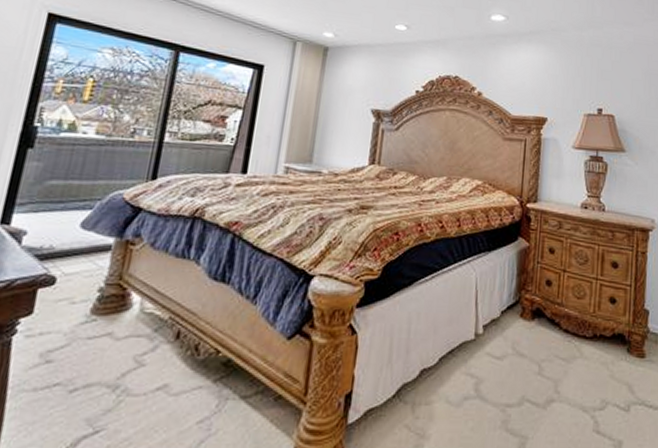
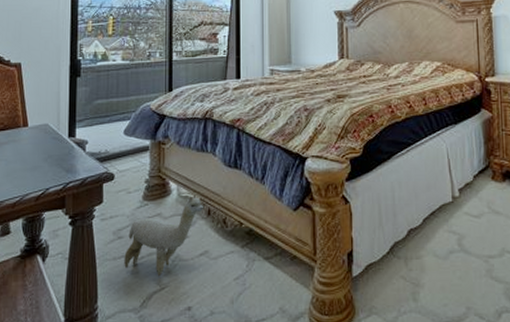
plush toy: none [46,309,172,415] -> present [124,193,203,276]

